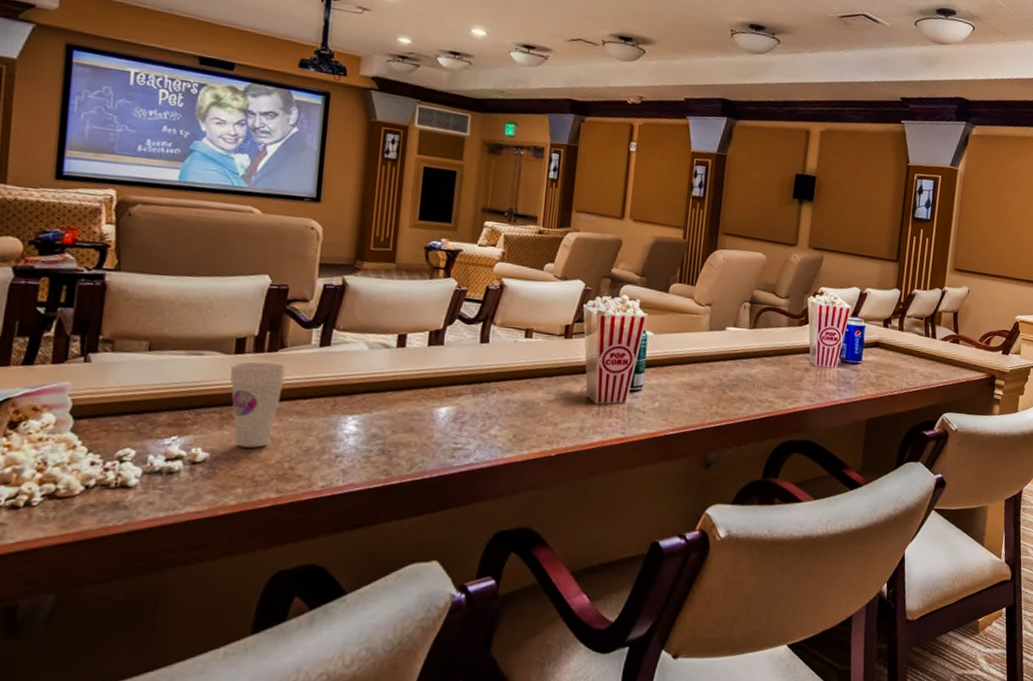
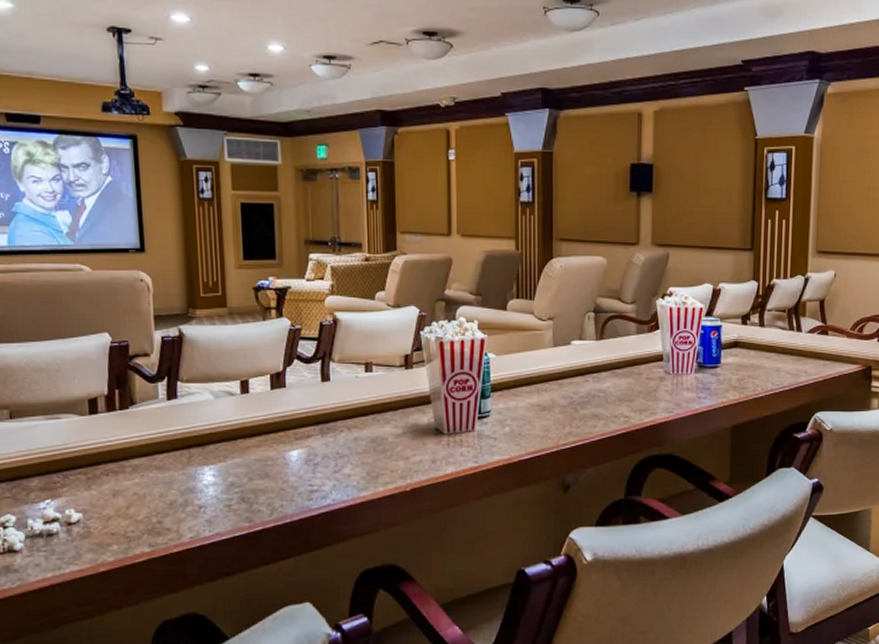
cup: present [230,361,288,448] -> none [87,420,140,505]

